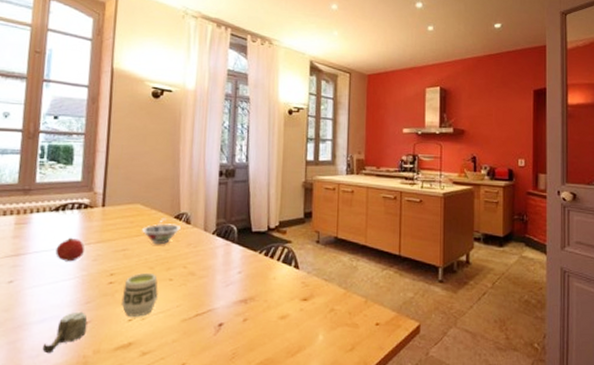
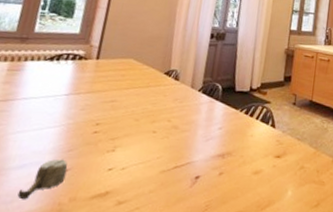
fruit: present [56,237,84,262] -> none [44,86,74,110]
cup: present [121,272,158,317] -> none [103,124,142,167]
bowl: present [142,217,181,245] -> none [132,72,169,99]

